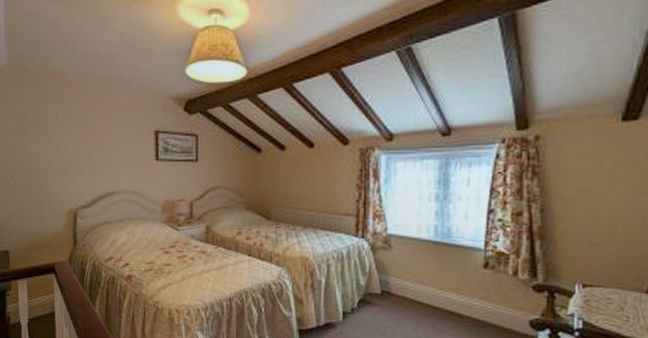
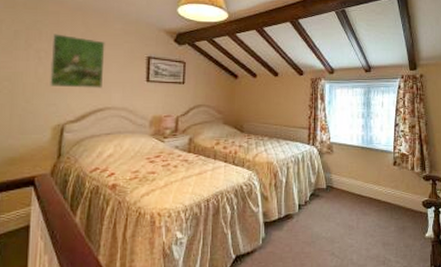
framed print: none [57,110,111,170] -> present [49,34,105,88]

